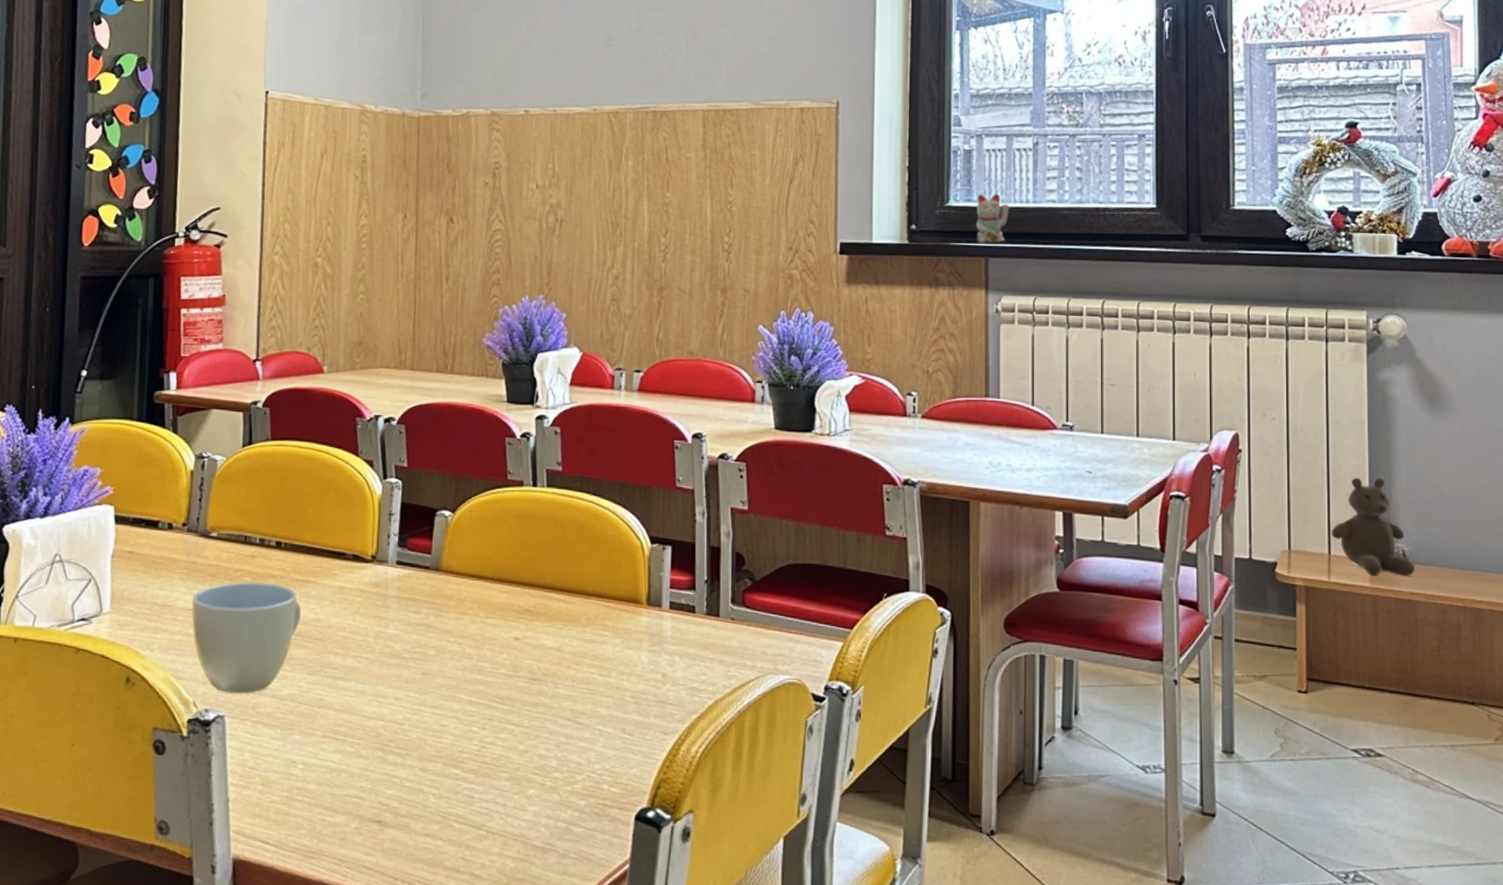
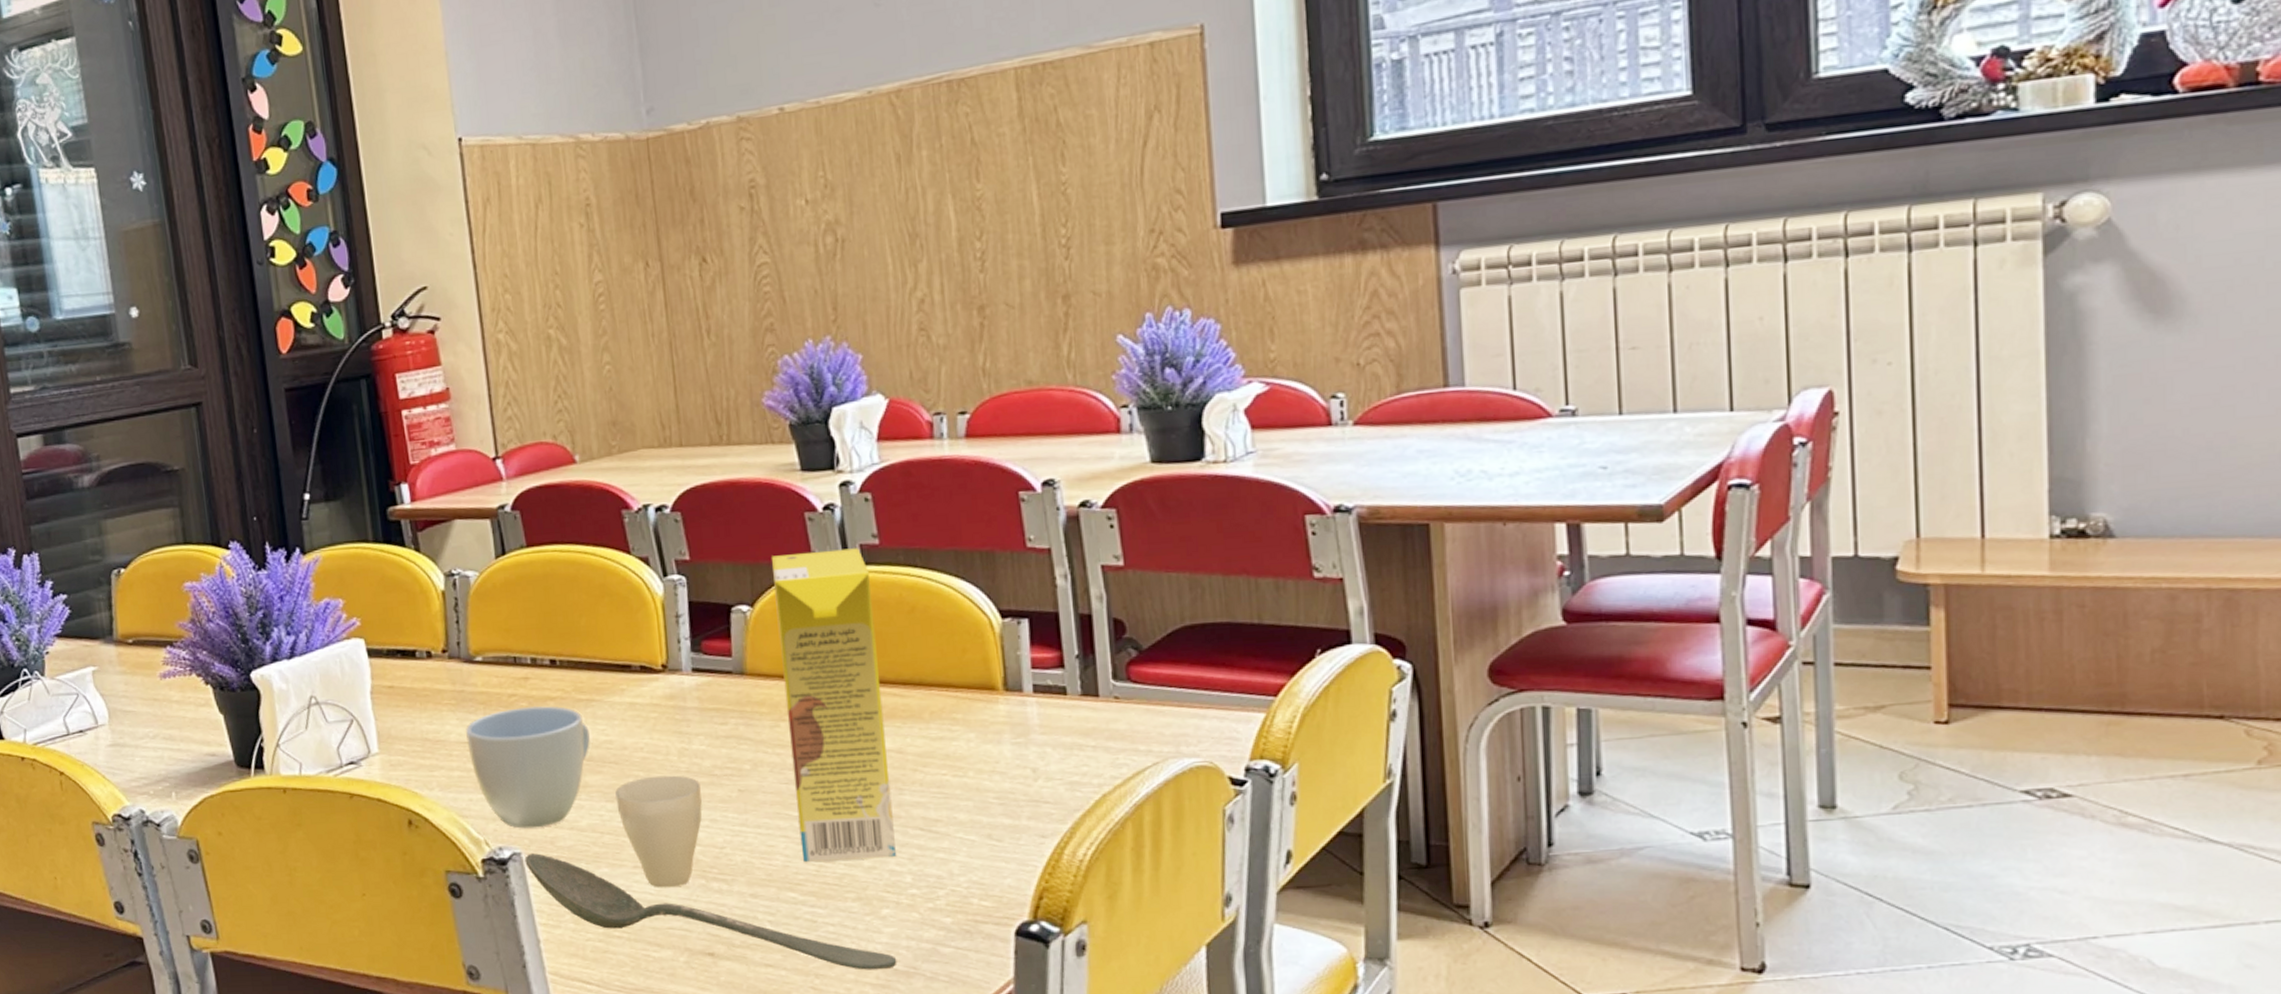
spoon: none [227,717,536,845] -> present [525,853,897,970]
cup: none [315,654,390,758] -> present [615,775,702,888]
juice box: none [468,471,552,744] -> present [770,548,896,863]
decorative figurine: present [976,193,1010,244] -> none [1415,112,1465,184]
stuffed bear: present [1331,477,1415,576] -> none [1985,426,2125,559]

